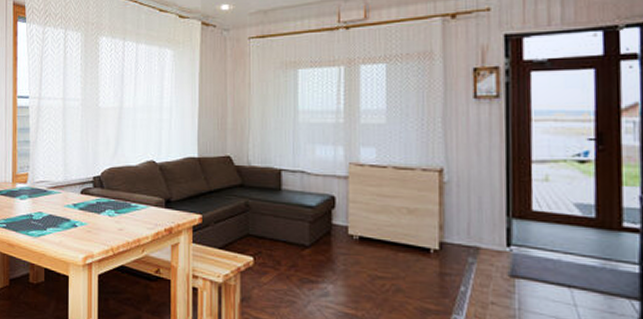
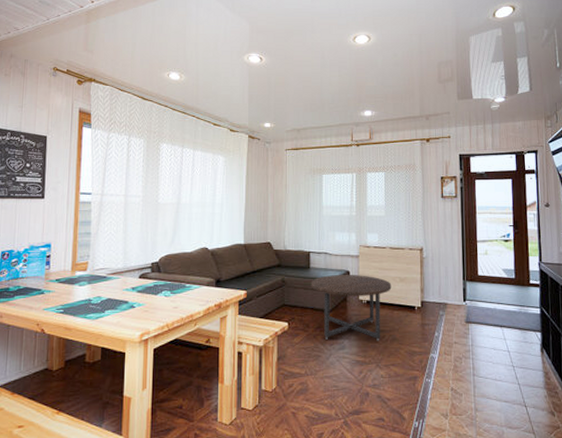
coffee table: none [283,199,395,291] -> present [311,274,392,341]

